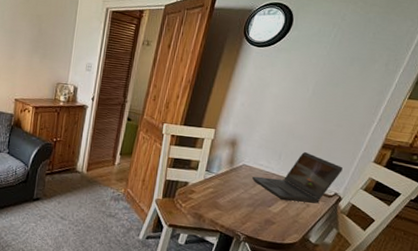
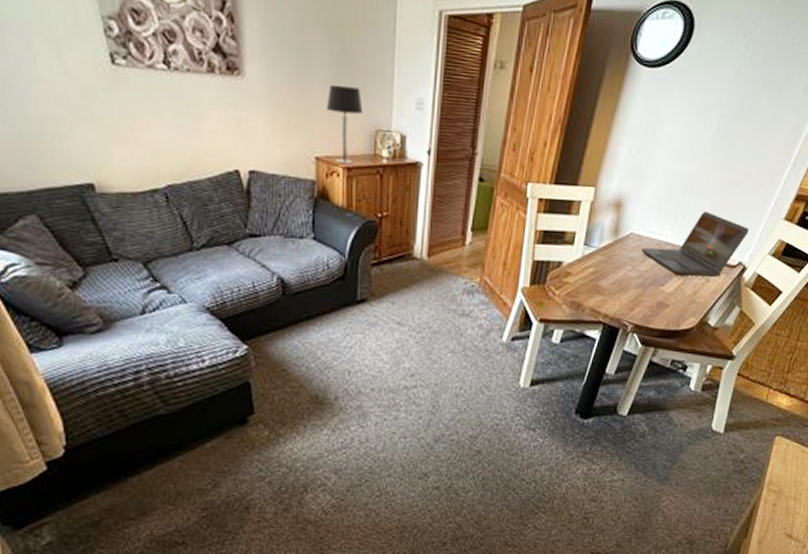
table lamp: none [25,53,50,104] -> present [325,84,363,164]

